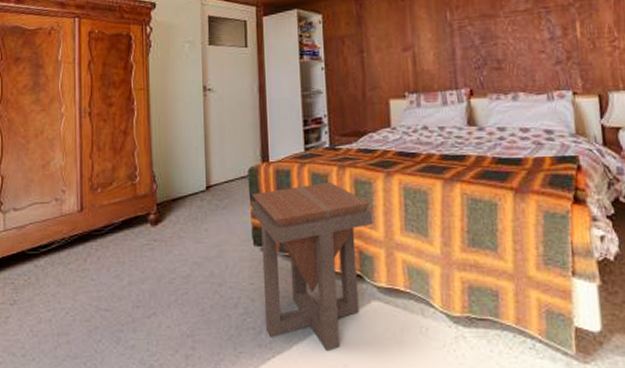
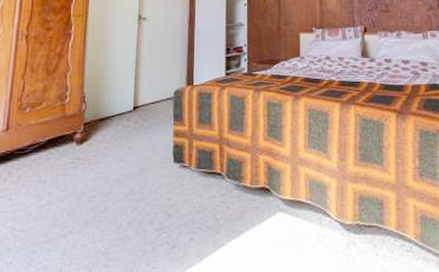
side table: present [251,181,373,351] -> none [174,103,281,262]

